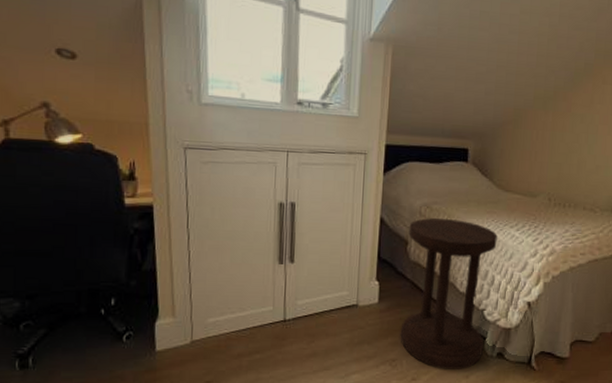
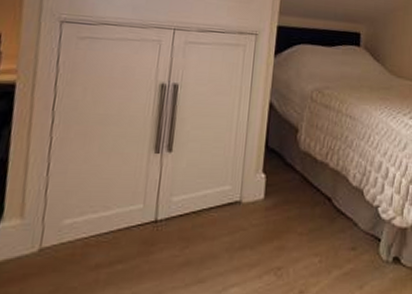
side table: present [400,218,498,369] -> none [287,104,391,279]

